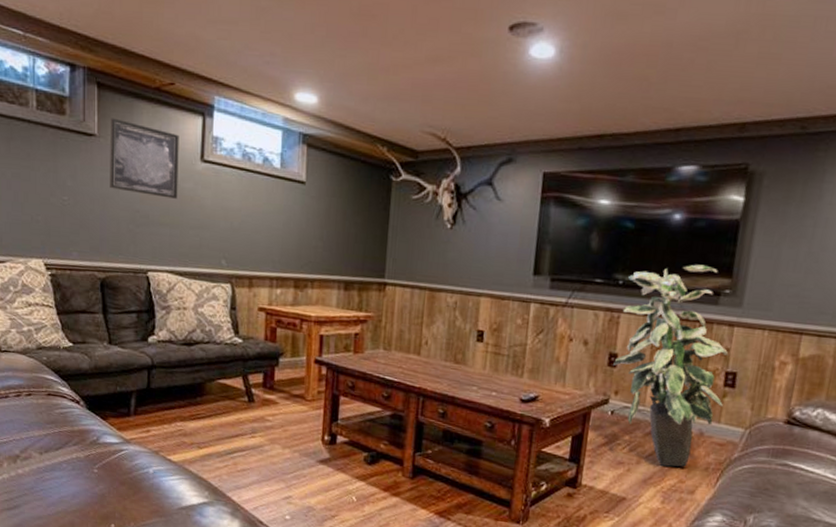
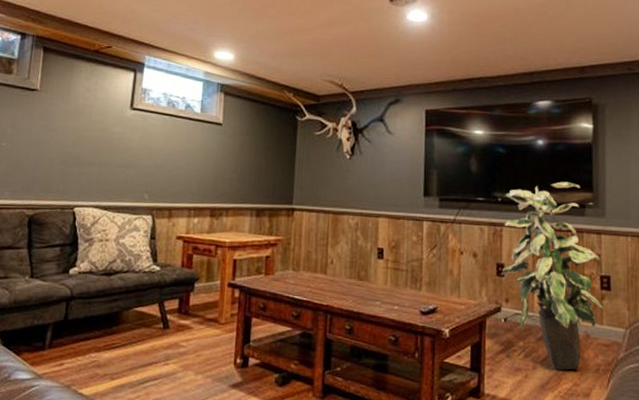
wall art: present [110,118,179,199] -> none [46,75,113,142]

